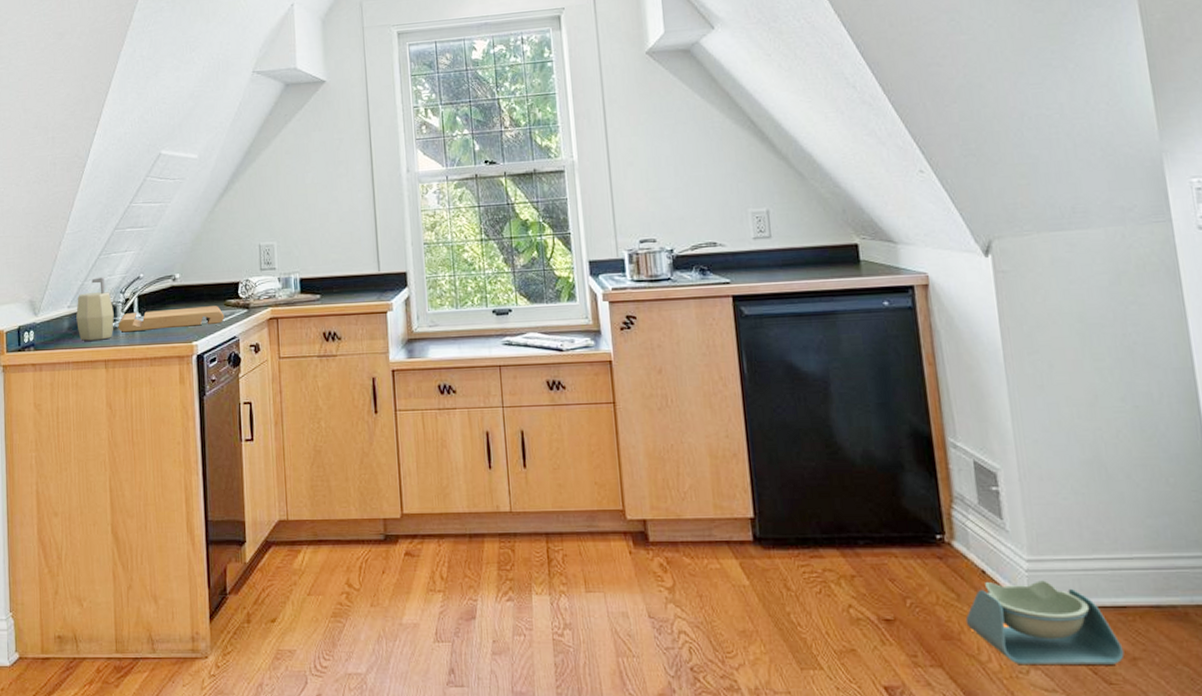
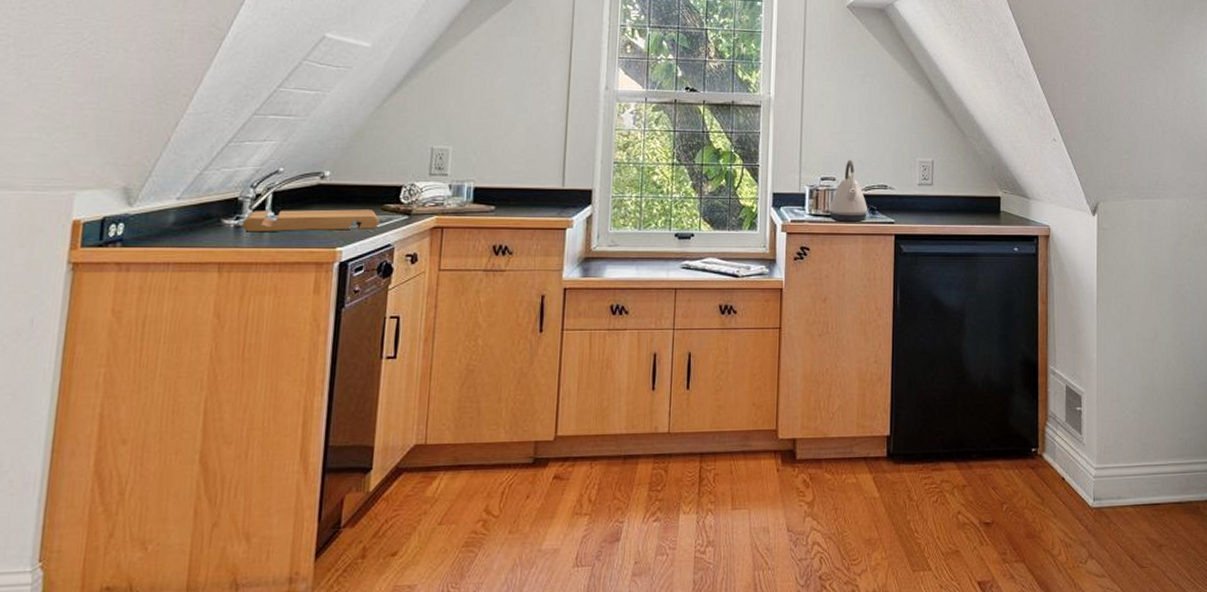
soap dispenser: present [76,277,114,341] -> none [186,167,239,239]
kettle: none [652,218,698,287] -> present [829,160,868,223]
pet bowl: present [965,580,1125,665] -> none [1046,484,1154,556]

